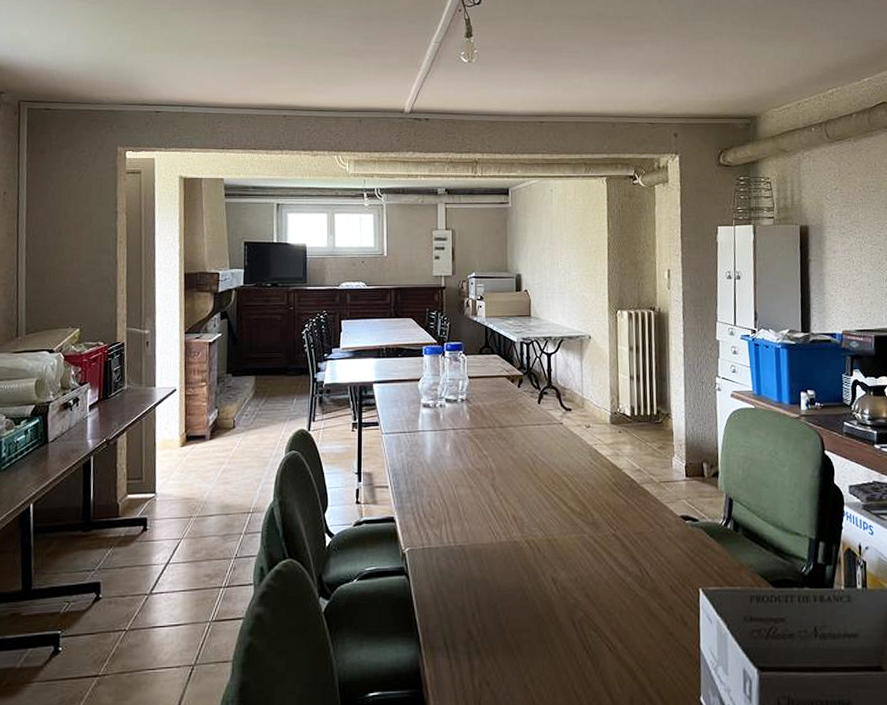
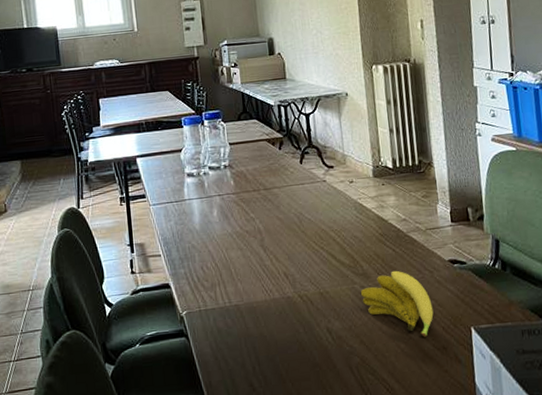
banana: none [589,522,662,595] -> present [360,270,434,337]

